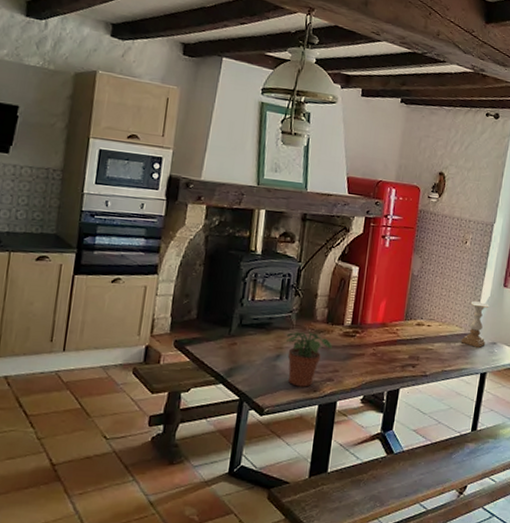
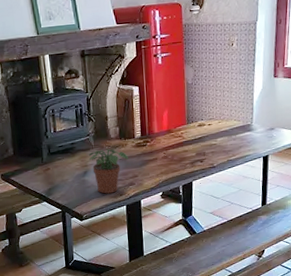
candle holder: present [461,301,489,349] -> none [241,95,264,136]

